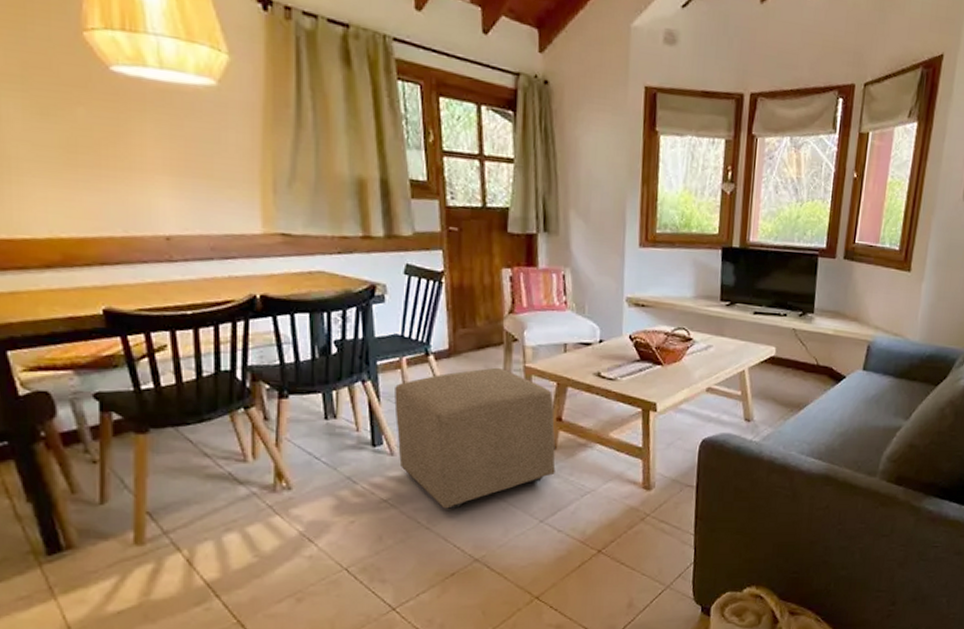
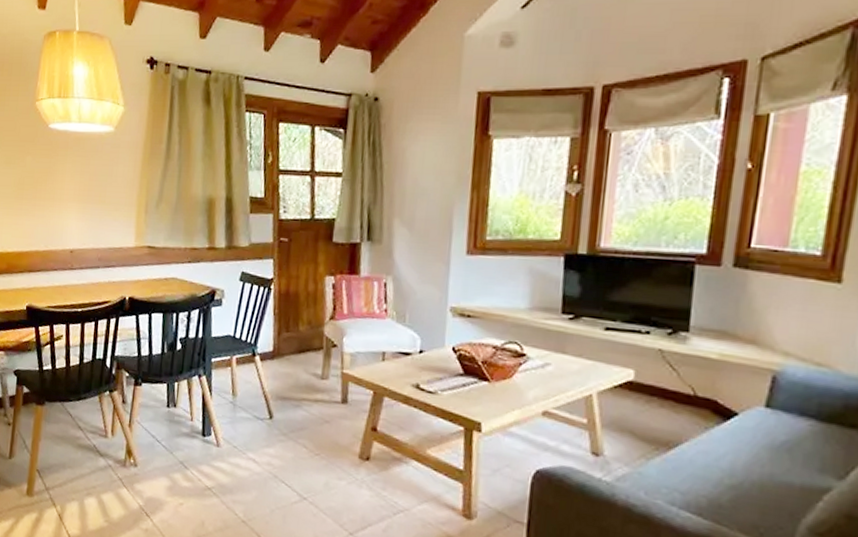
ottoman: present [394,367,556,509] -> none [223,371,370,507]

